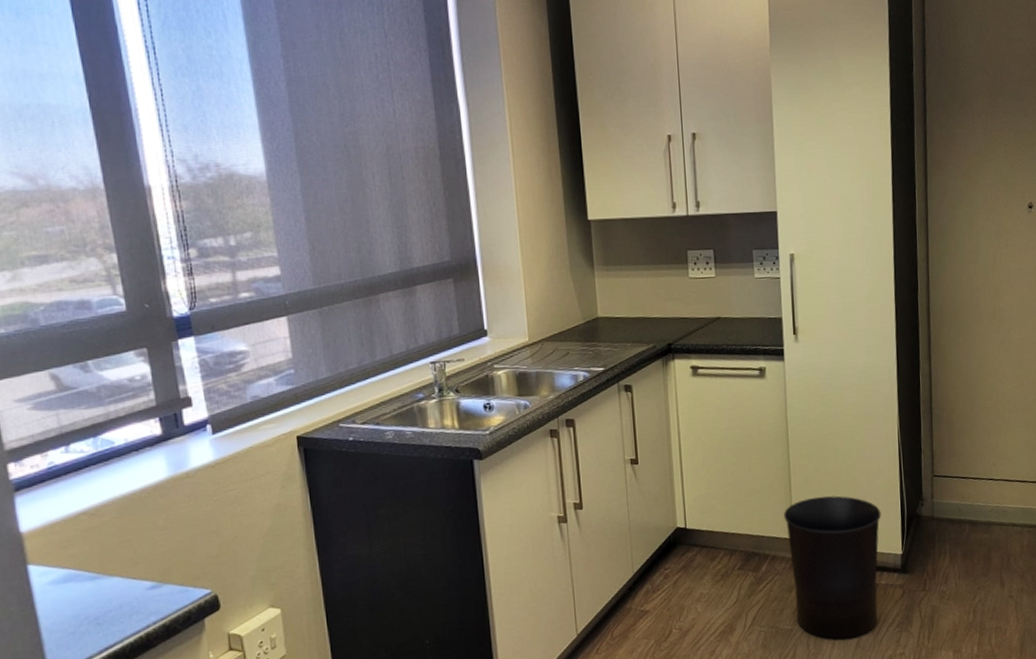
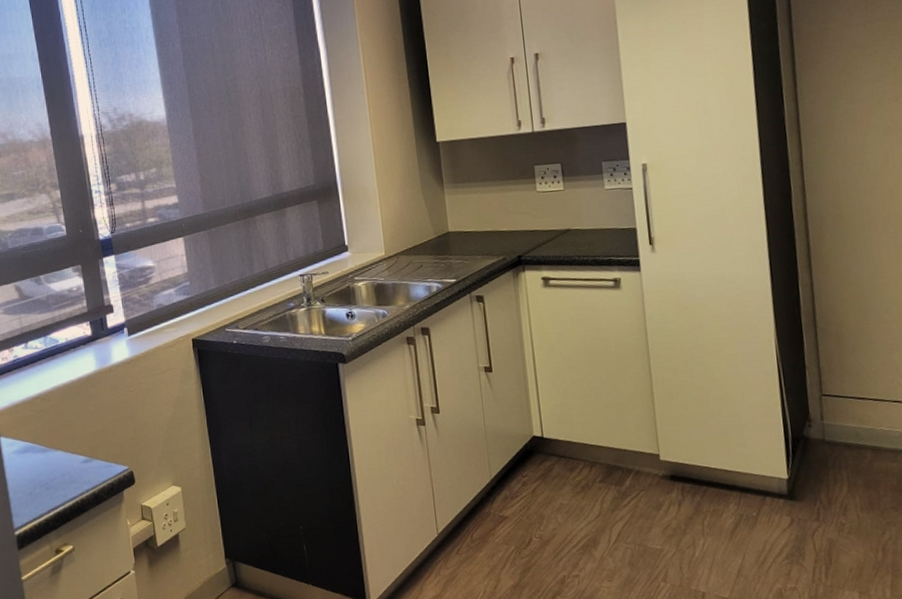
waste bin: present [784,495,881,640] -> none [647,411,762,566]

